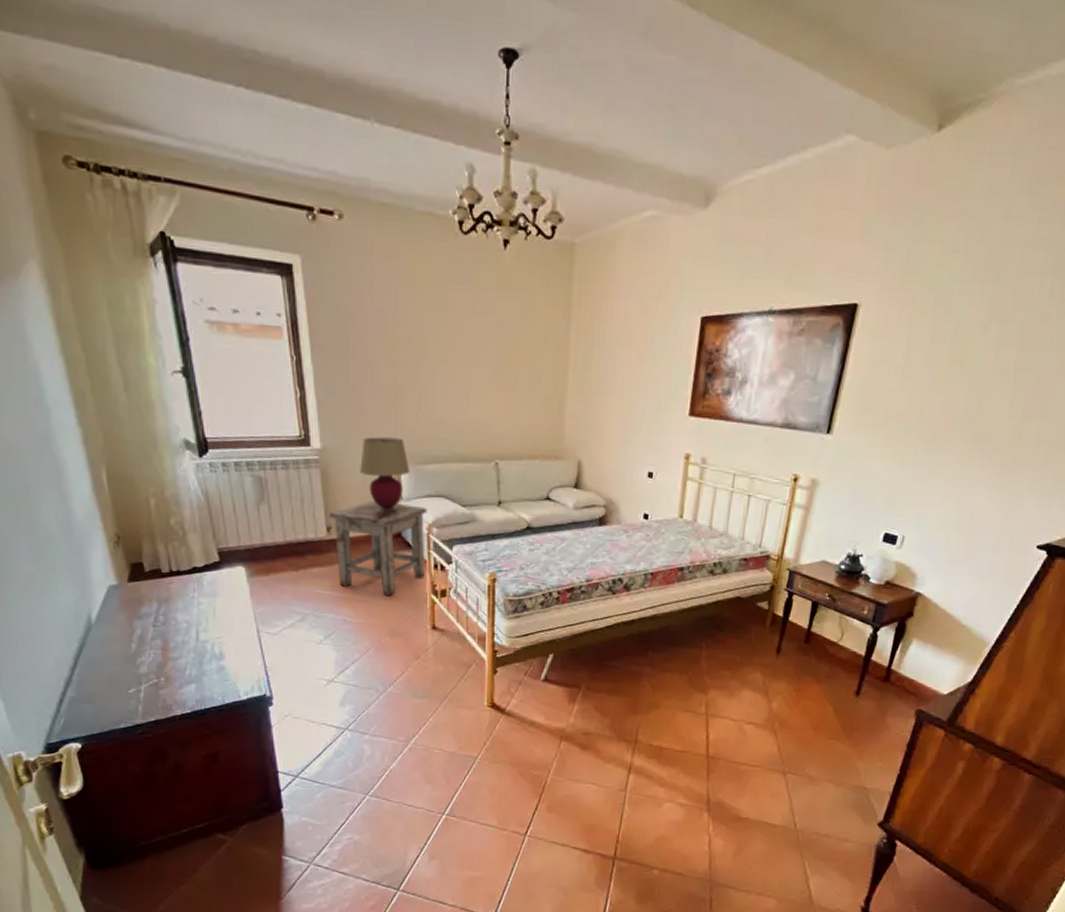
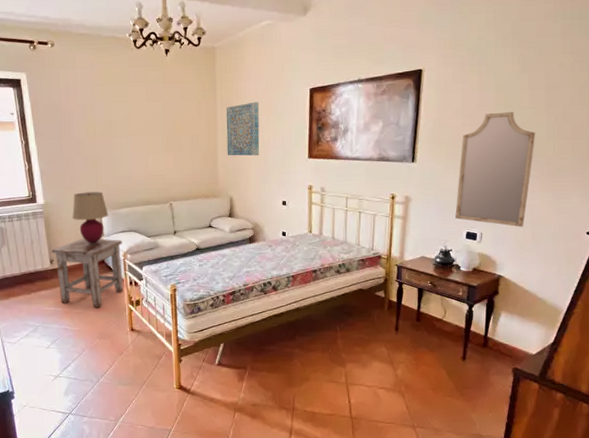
wall art: none [579,329,629,406] -> present [226,102,260,156]
home mirror: none [873,374,995,533] -> present [455,112,536,227]

